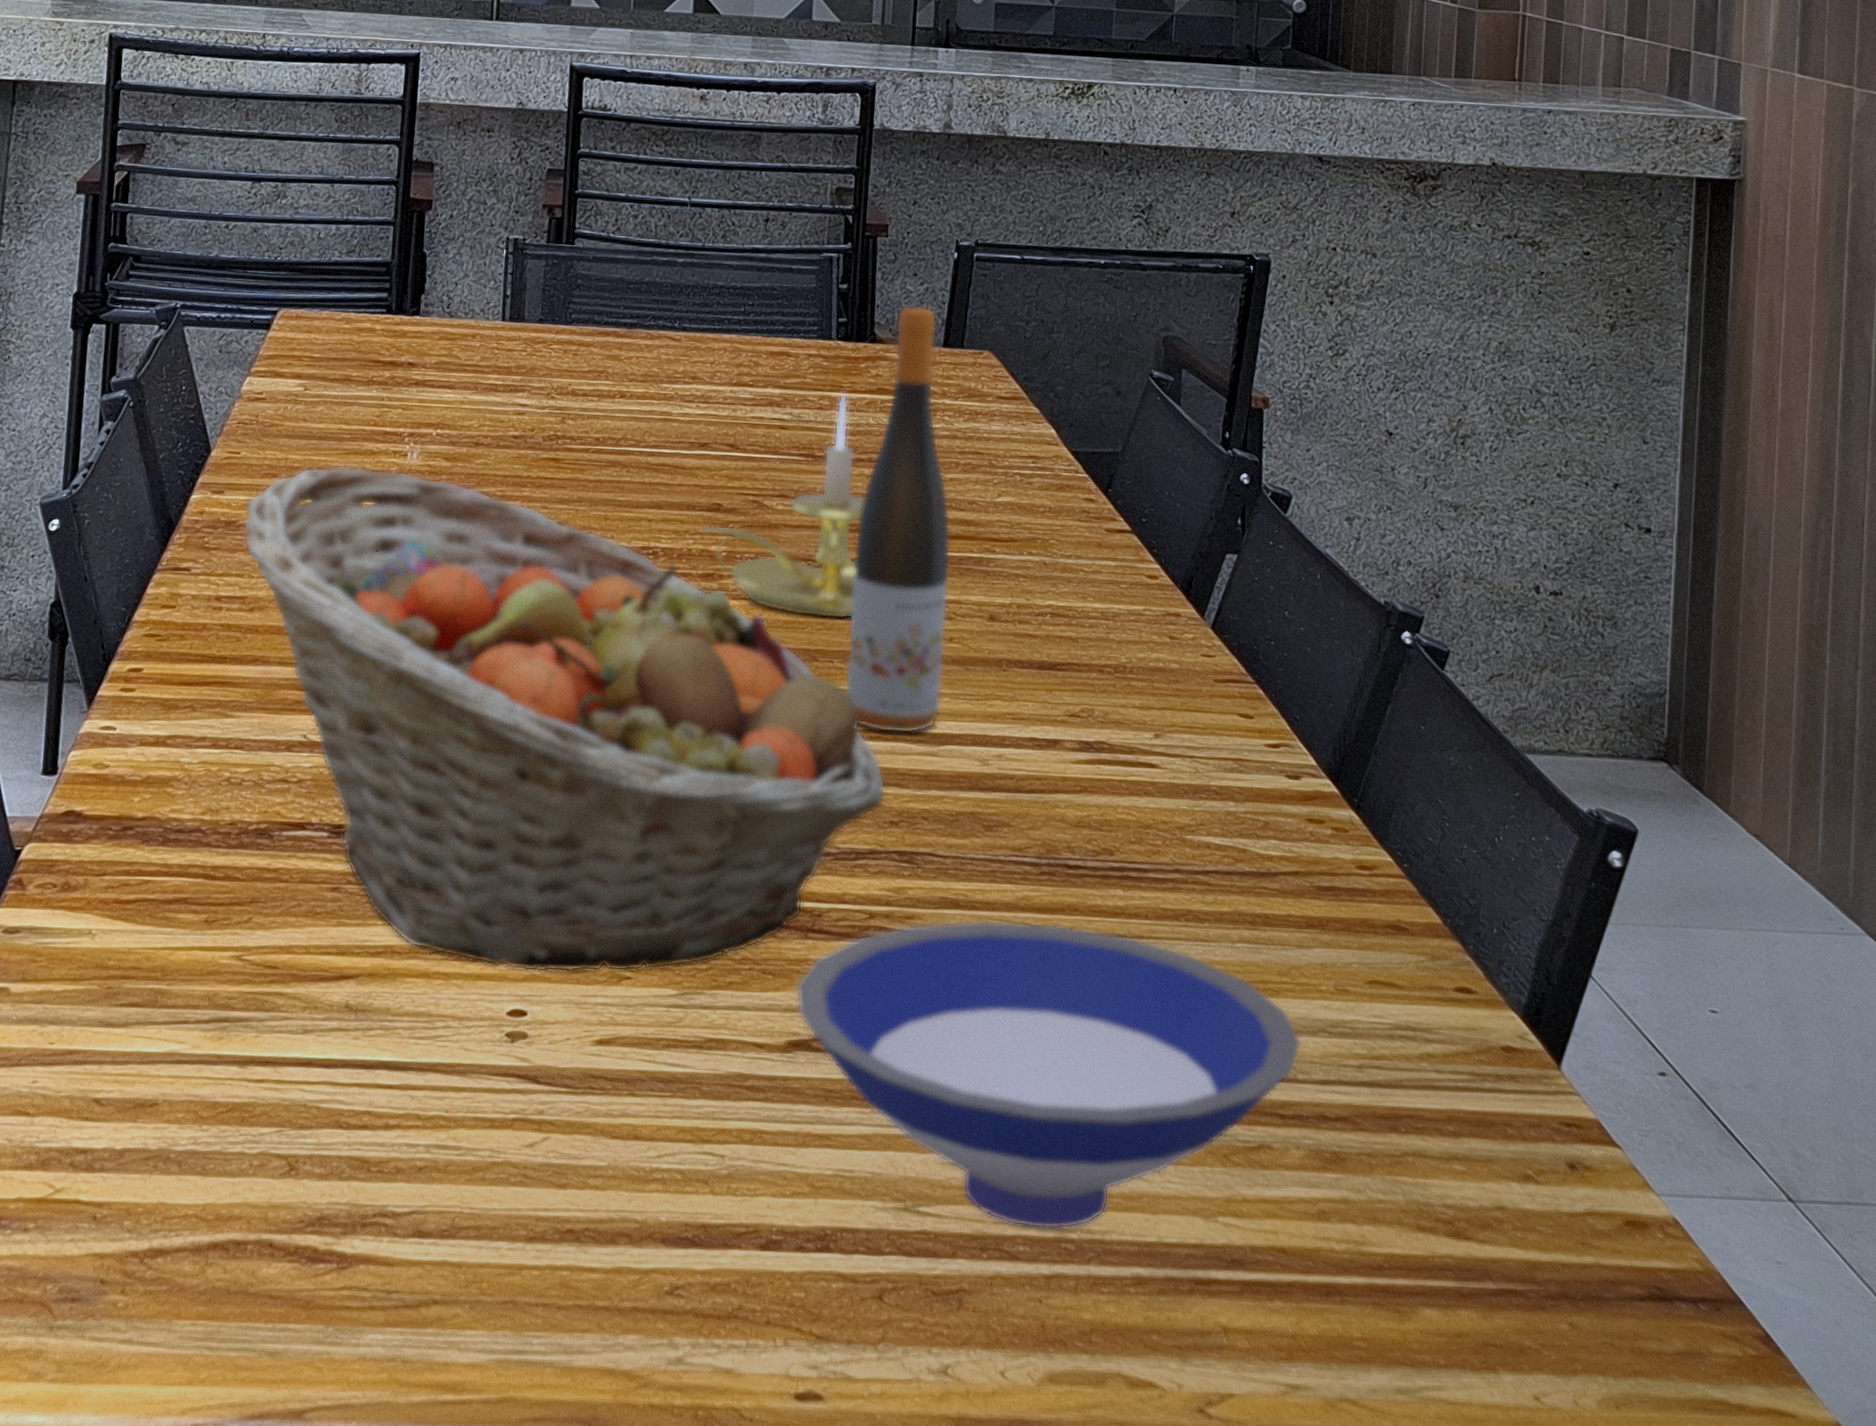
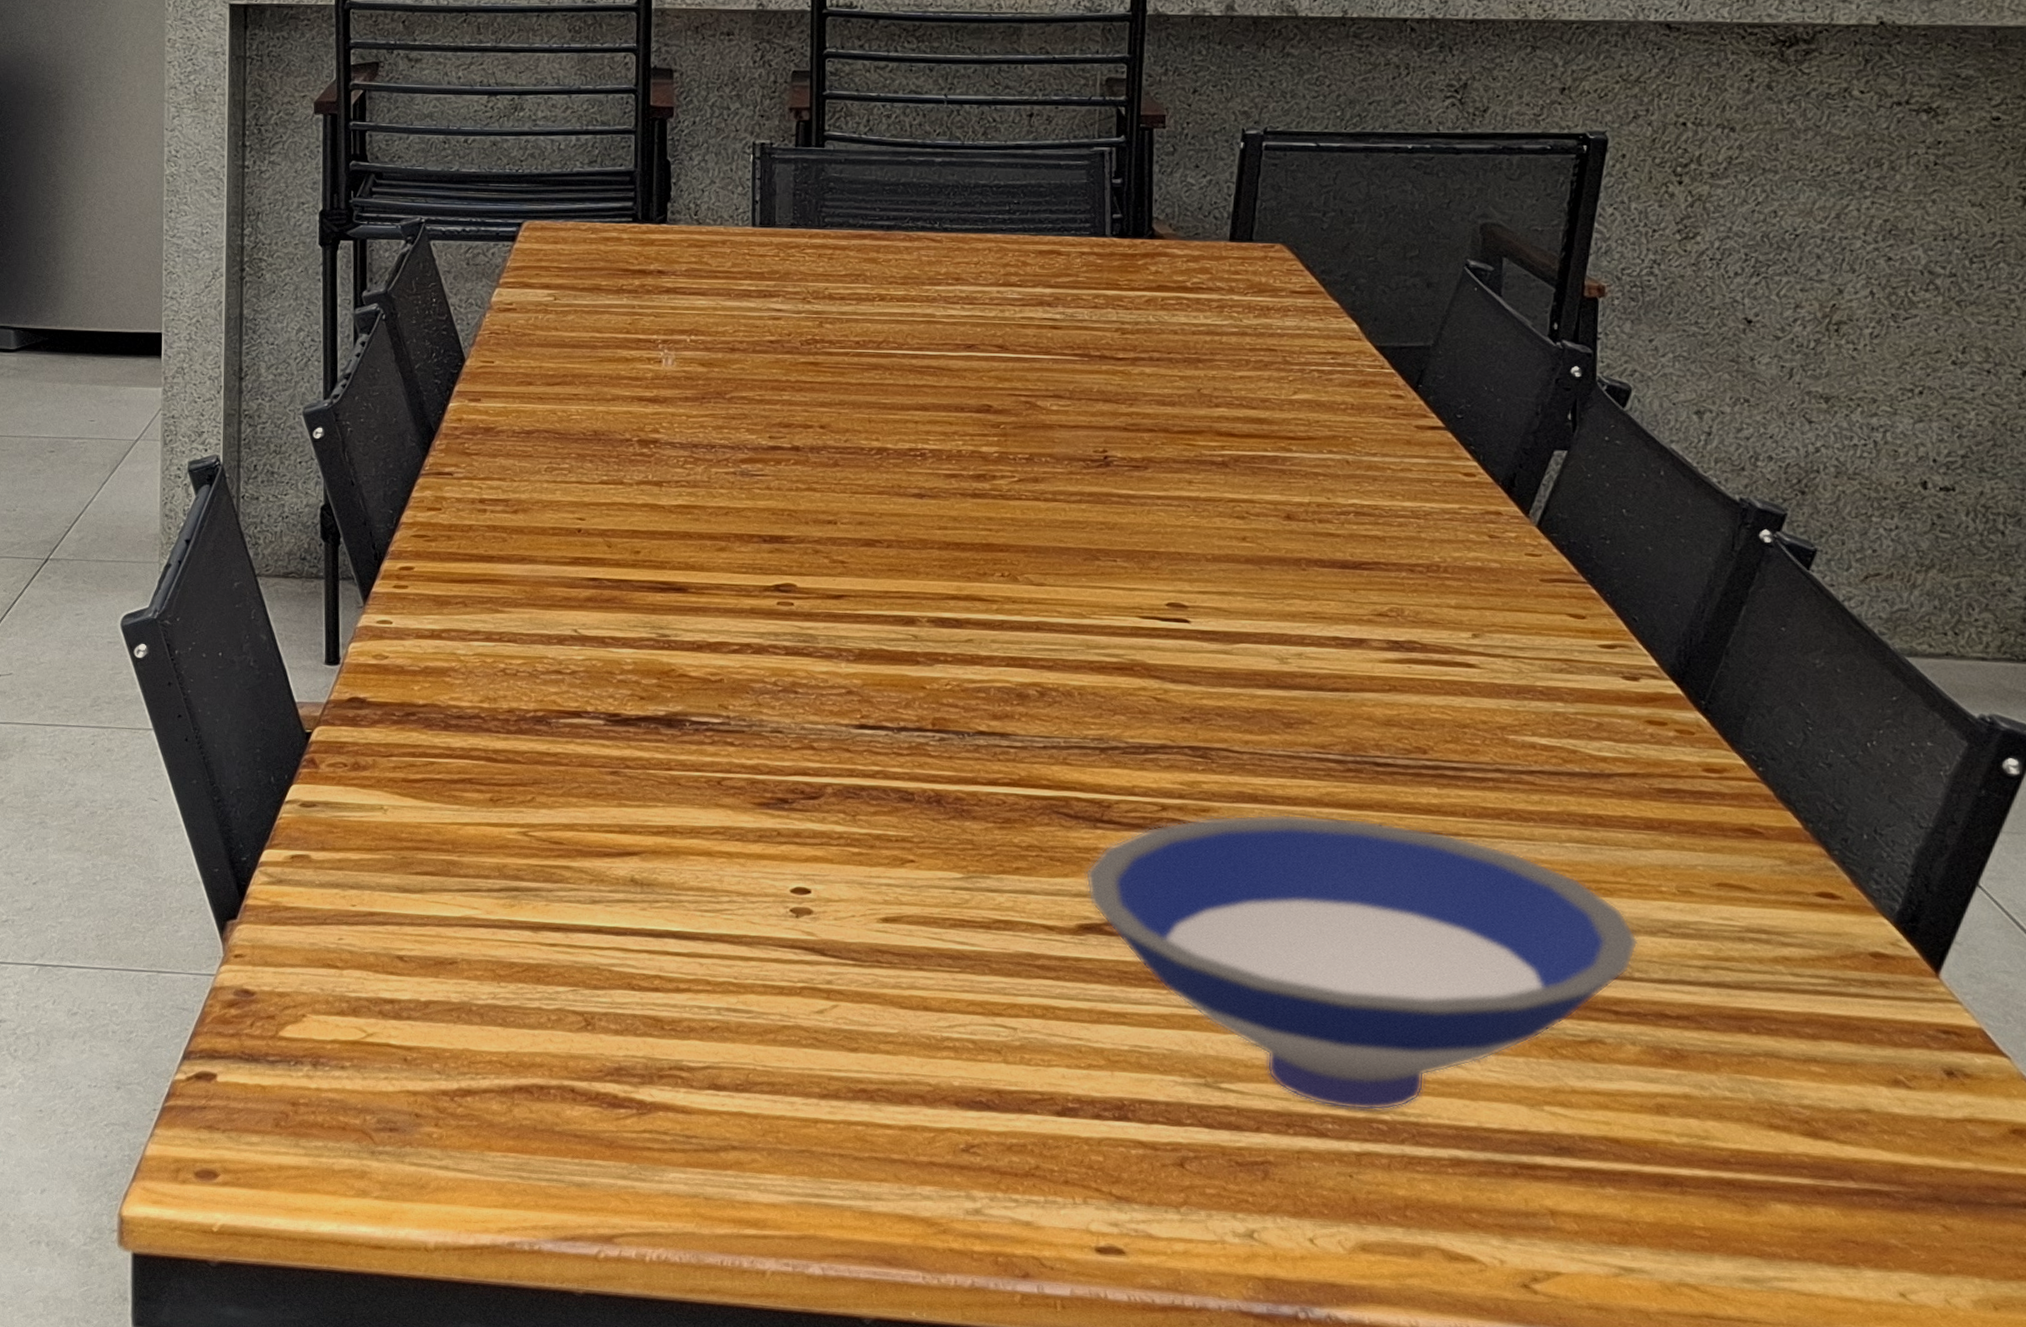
fruit basket: present [243,465,886,973] -> none [501,372,1177,856]
candle holder: present [701,392,865,620] -> none [971,290,1146,520]
wine bottle: present [844,305,951,734] -> none [1129,199,1243,633]

